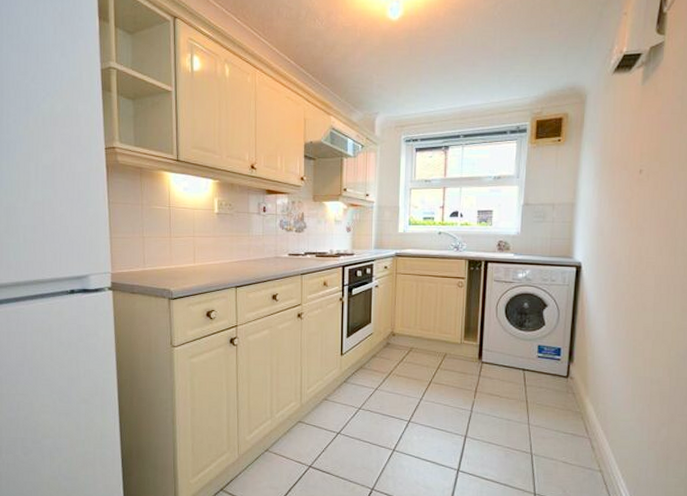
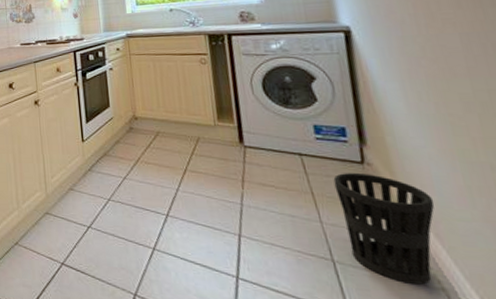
wastebasket: none [544,385,609,468] -> present [333,173,435,285]

